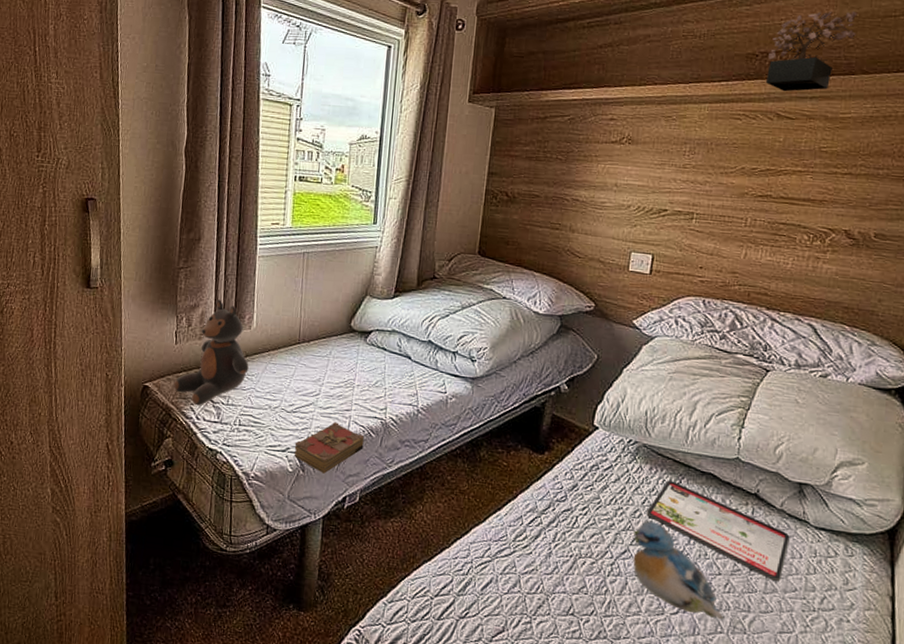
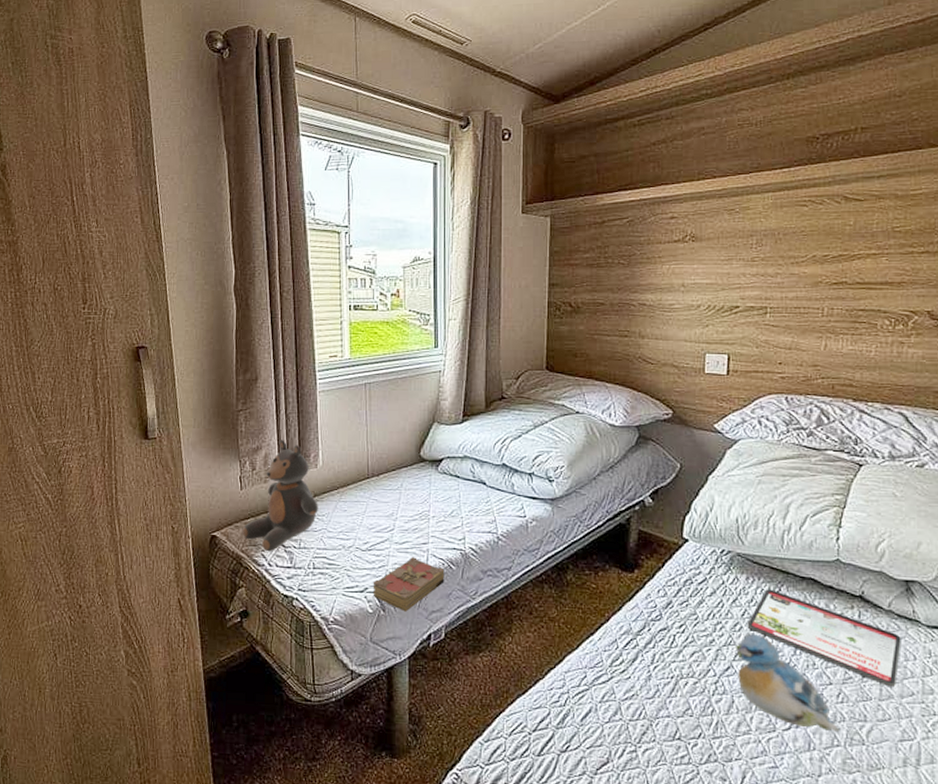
decorative plant: present [765,11,858,92] -> none [829,84,919,173]

